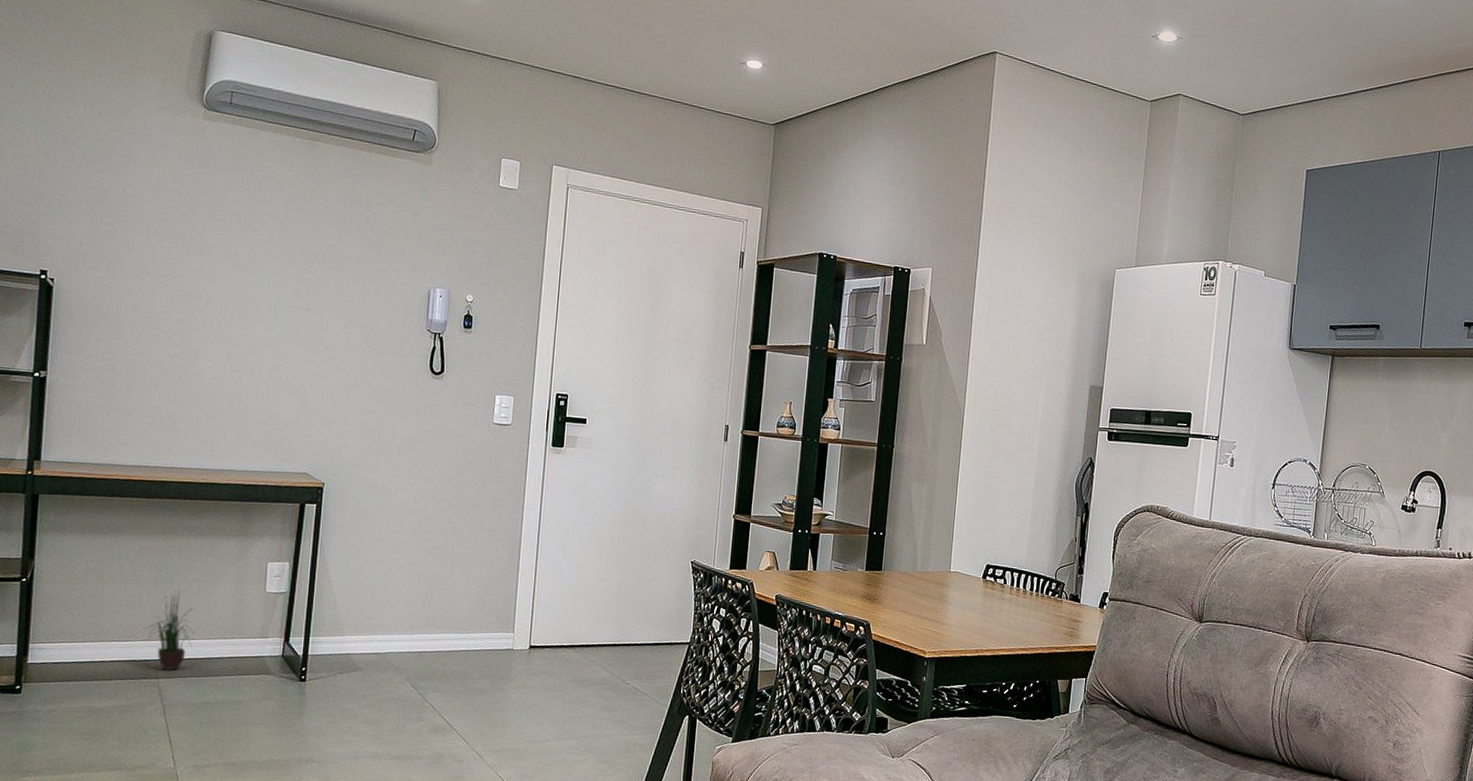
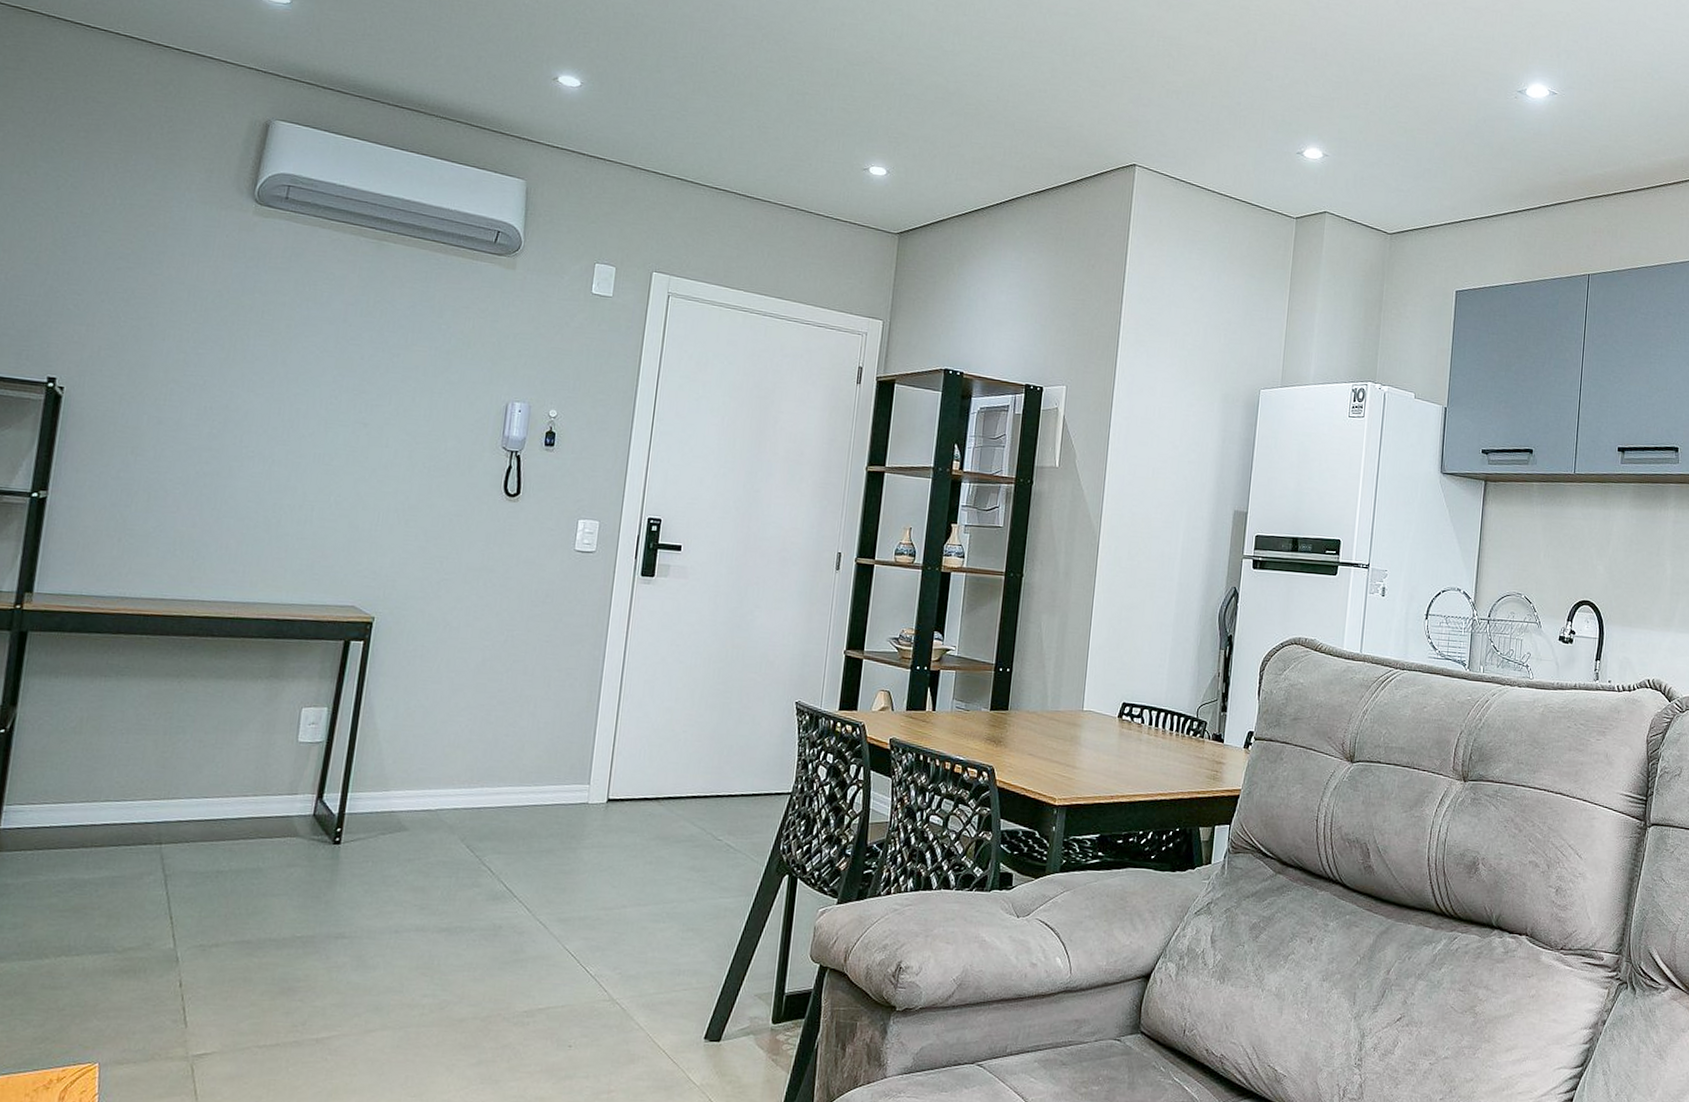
potted plant: present [145,590,195,671] -> none [149,740,210,835]

